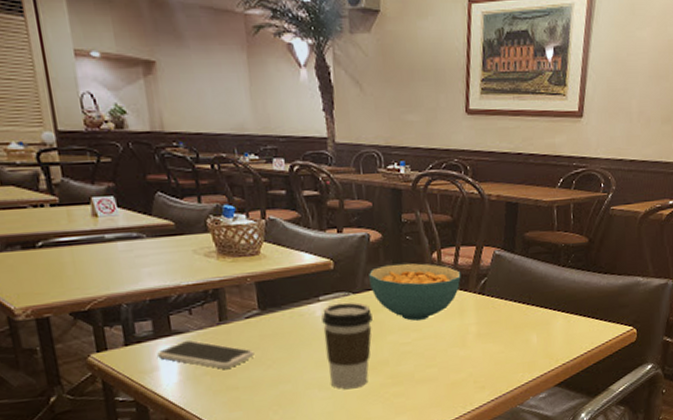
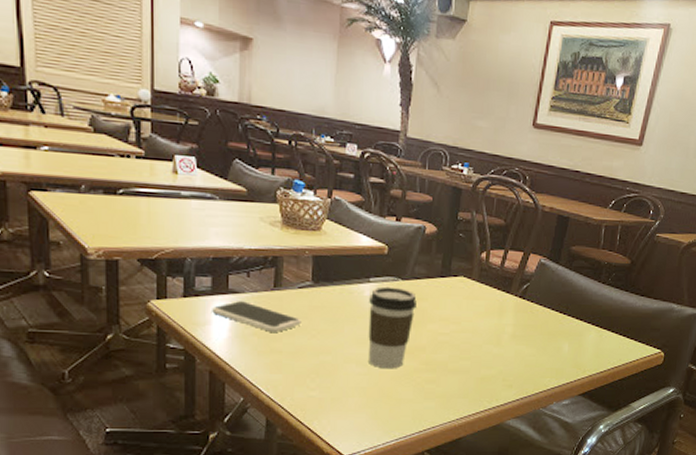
cereal bowl: present [369,263,461,321] -> none [419,257,506,314]

